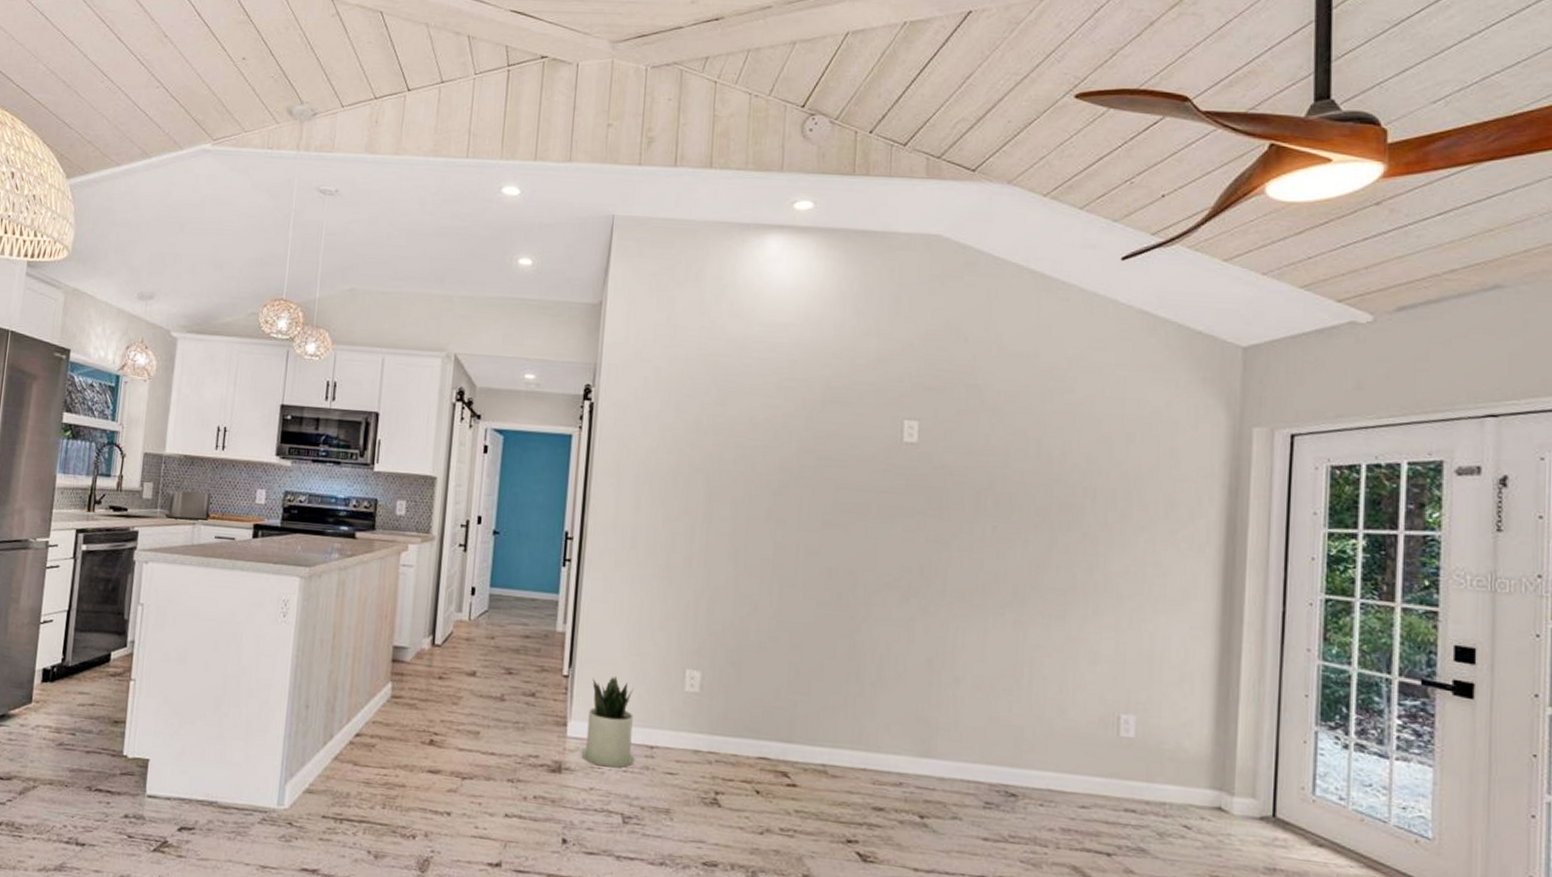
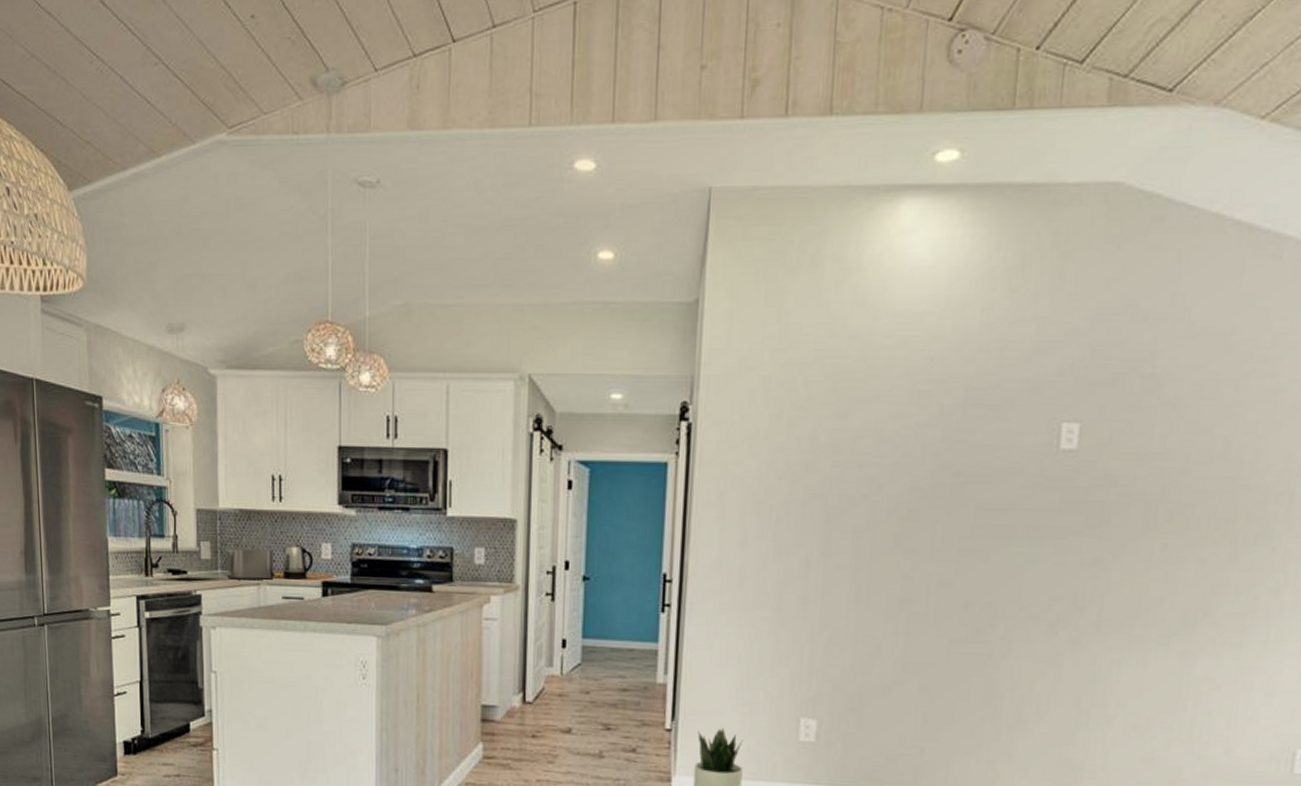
kettle: none [218,488,249,522] -> present [283,543,314,580]

